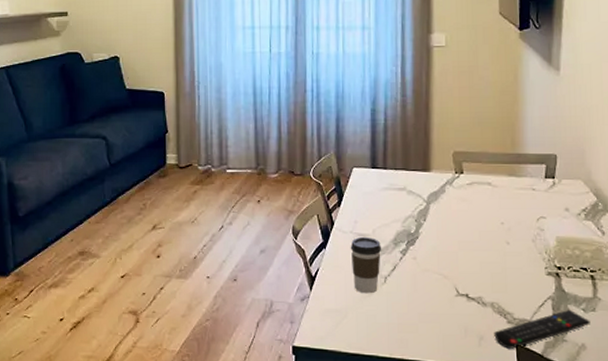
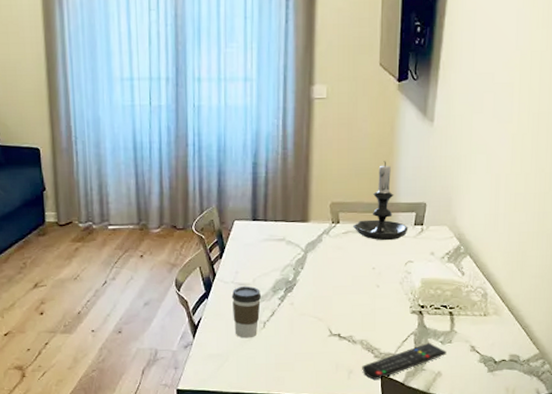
candle holder: none [477,110,539,194] -> present [352,161,408,241]

